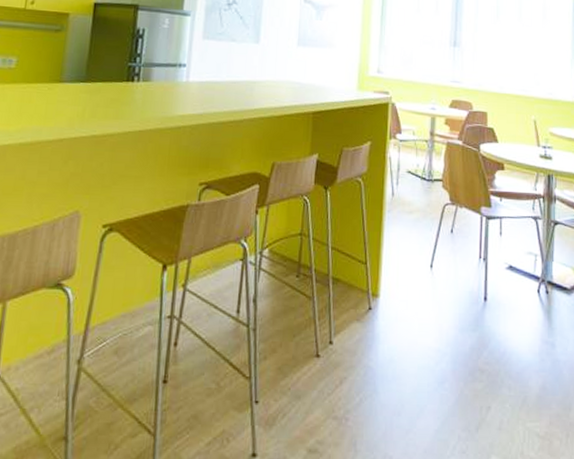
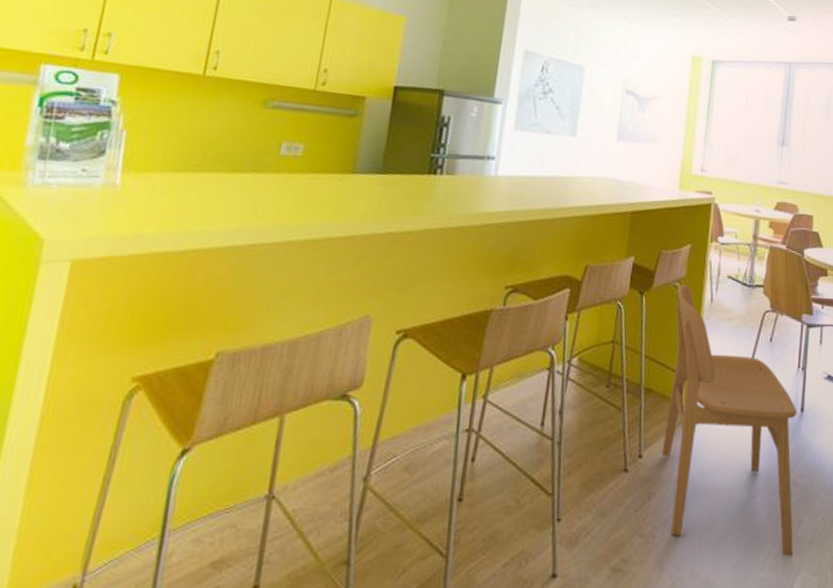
dining chair: none [351,180,482,442] -> present [661,285,798,557]

